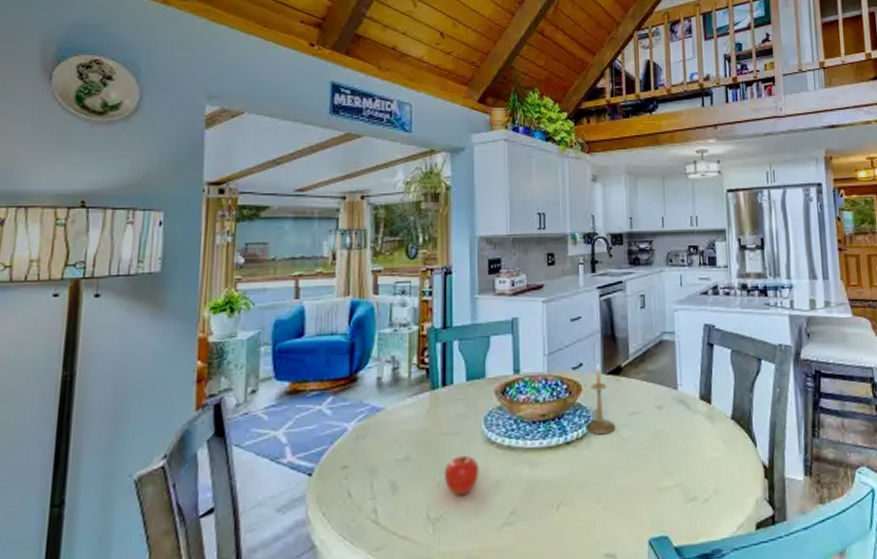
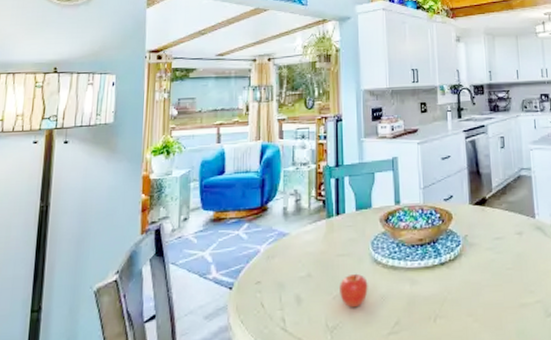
candlestick: present [584,363,615,435] -> none [456,195,482,257]

